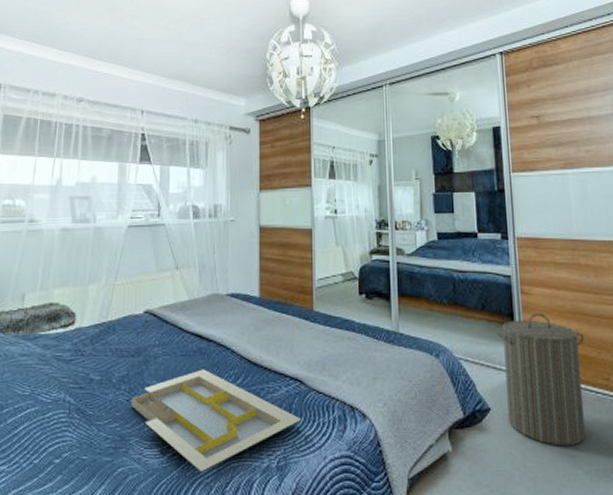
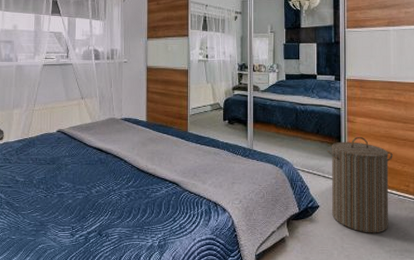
serving tray: present [131,369,301,473] -> none [48,174,177,249]

